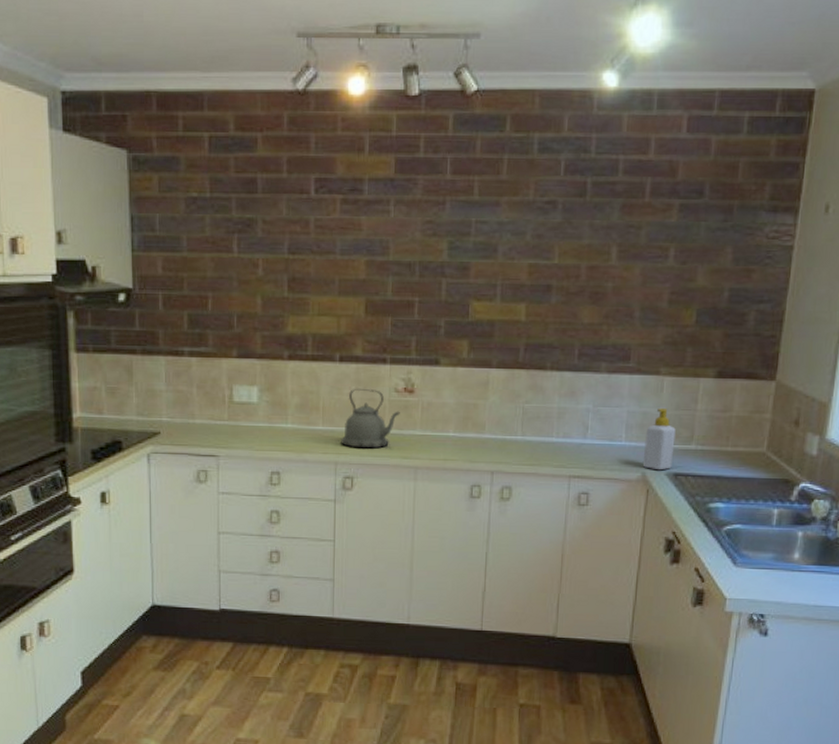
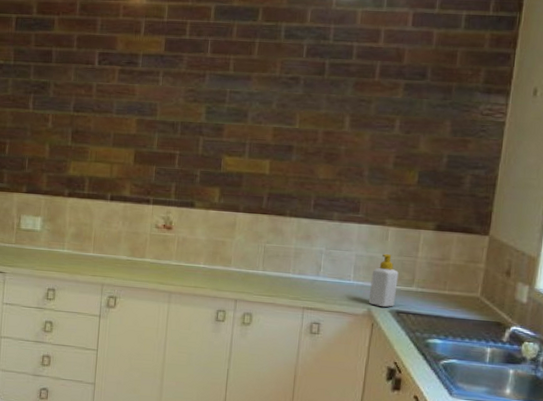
kettle: present [341,388,400,449] -> none [108,223,159,274]

